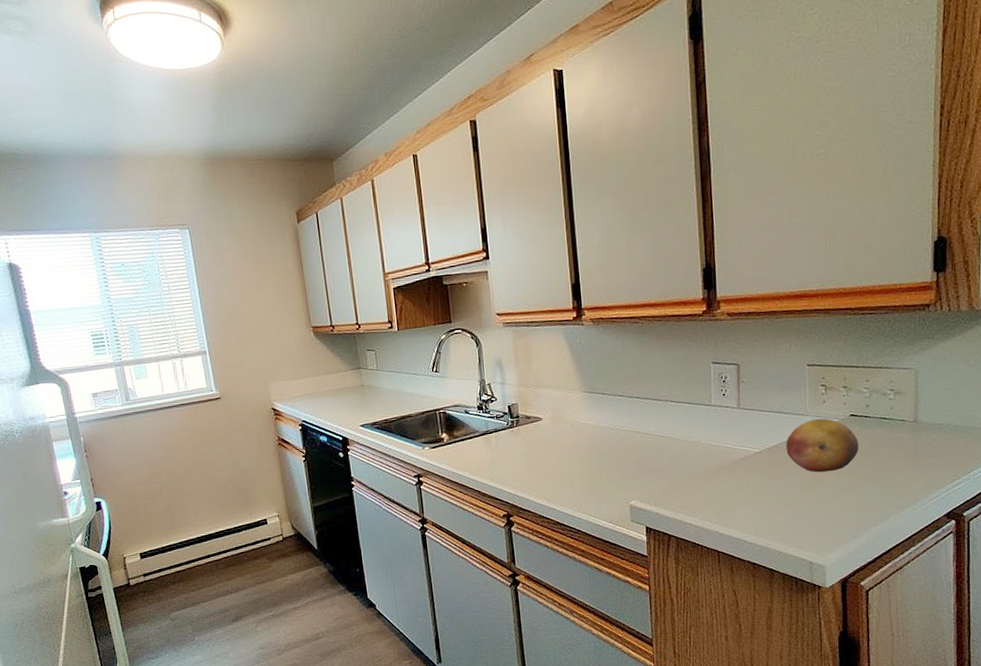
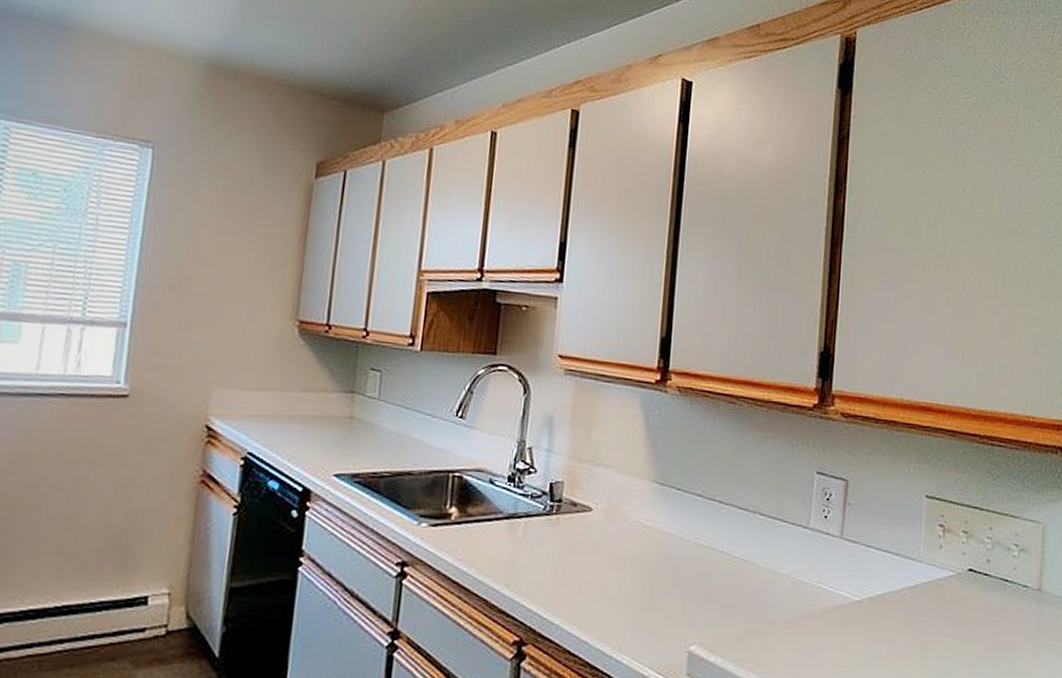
fruit: present [786,418,859,473] -> none [891,567,975,641]

